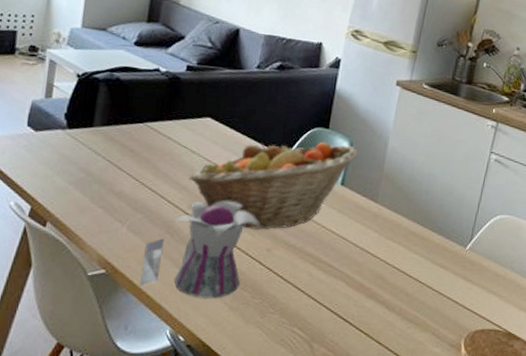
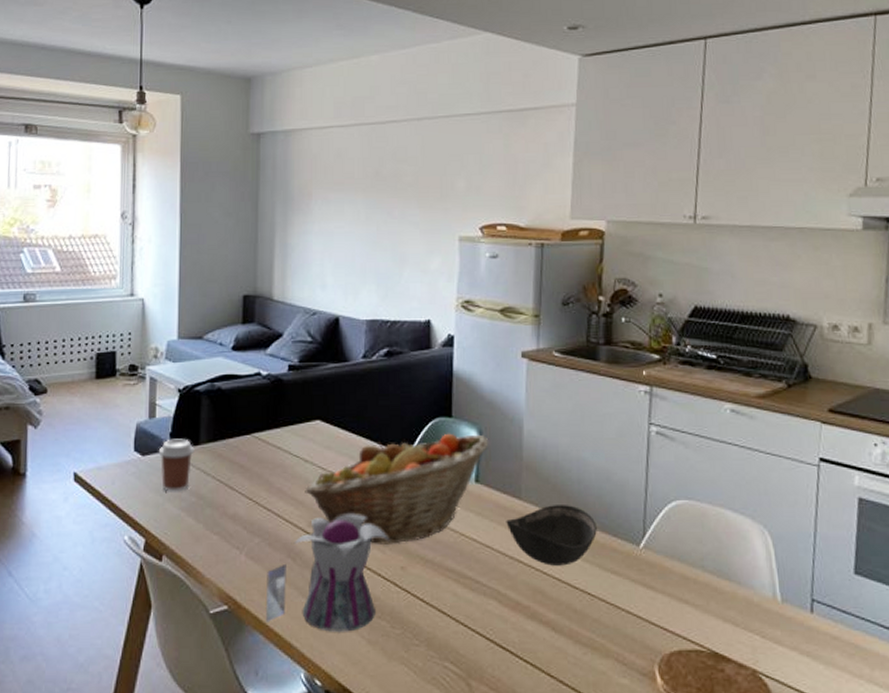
coffee cup: none [51,119,88,168] -> present [158,438,195,492]
bowl: none [361,209,435,259] -> present [506,505,597,566]

